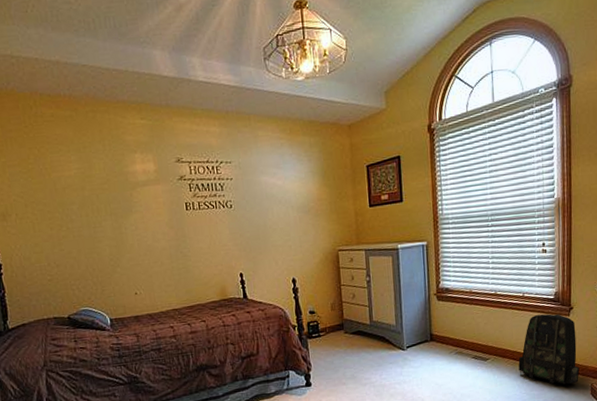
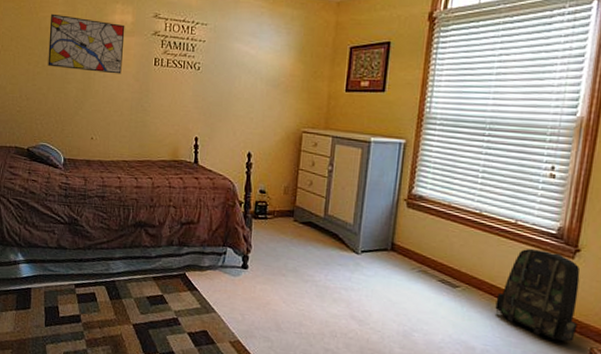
wall art: none [65,172,154,228] -> present [48,13,125,74]

